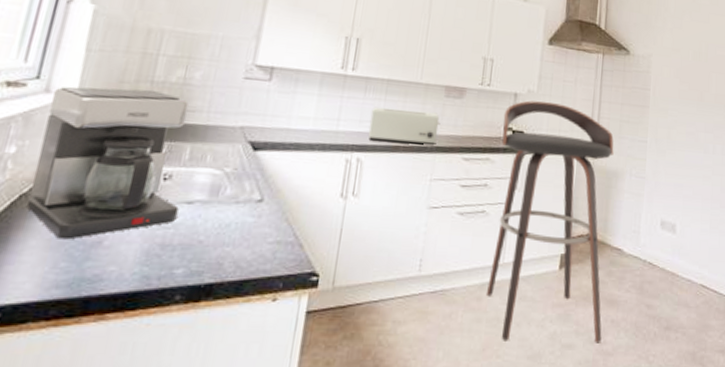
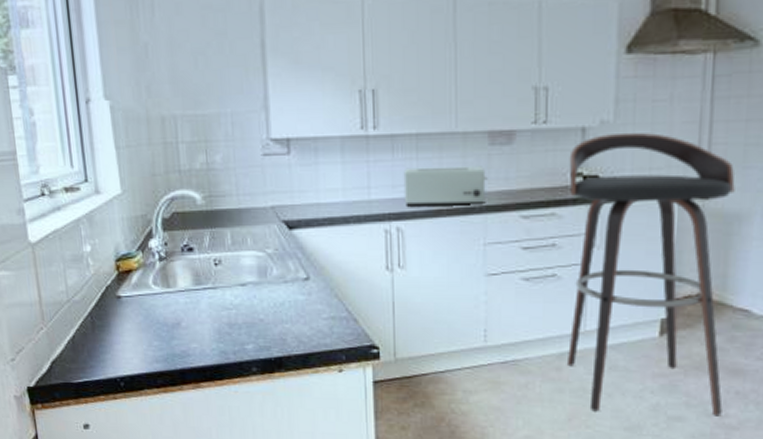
coffee maker: present [27,86,189,240] -> none [103,180,235,323]

